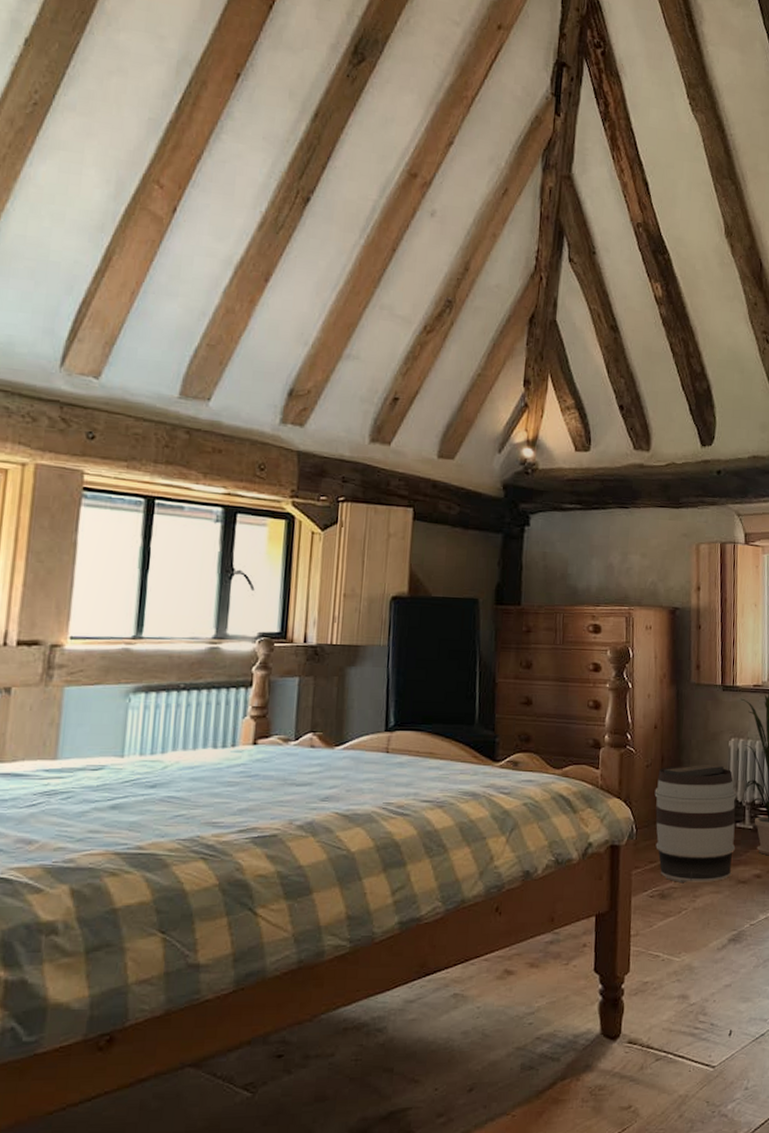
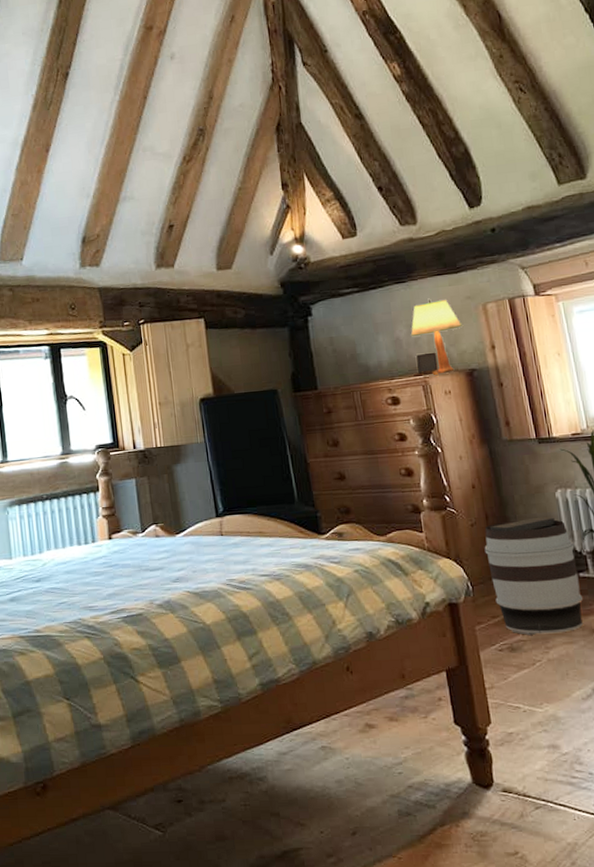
jewelry box: none [618,584,645,610] -> present [412,352,439,377]
table lamp: none [625,530,674,608] -> present [411,299,462,373]

